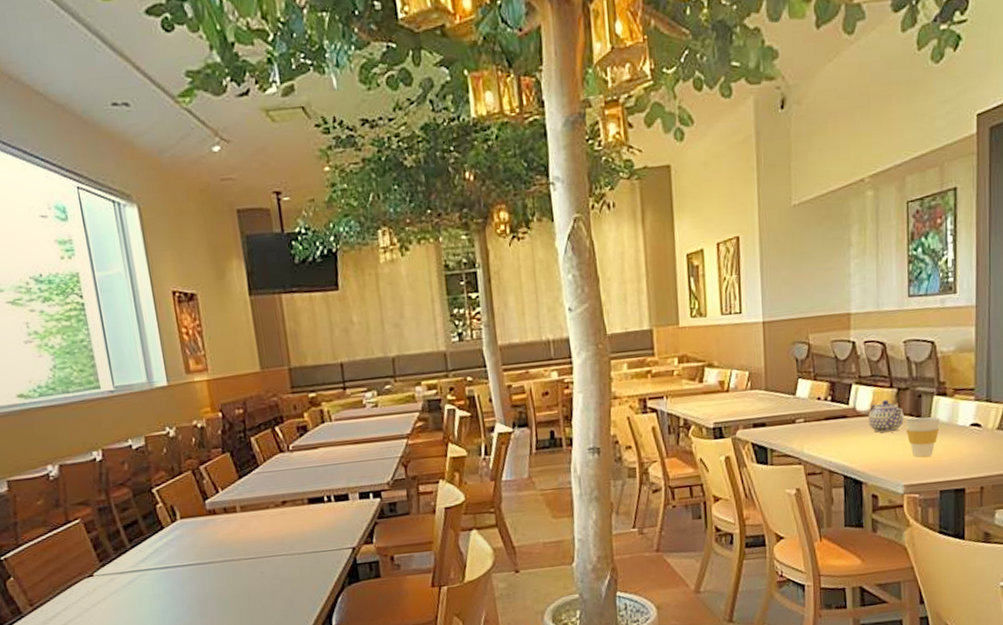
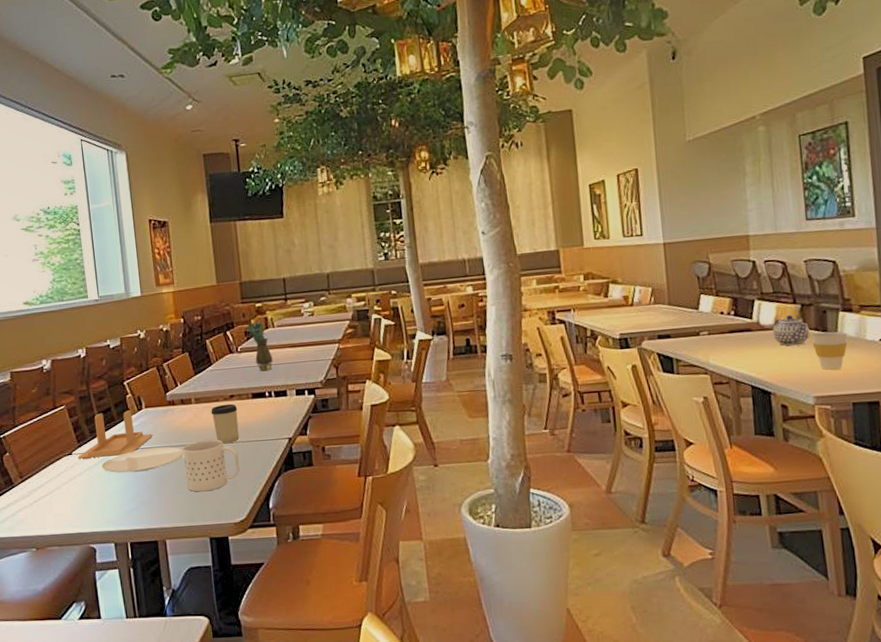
napkin holder: none [100,522,192,581] -> present [77,410,153,459]
plate: none [131,562,230,595] -> present [102,446,184,473]
mug: none [227,552,297,613] -> present [182,439,240,492]
cup: none [260,511,295,558] -> present [211,403,240,444]
vase: none [299,413,332,472] -> present [247,320,273,371]

